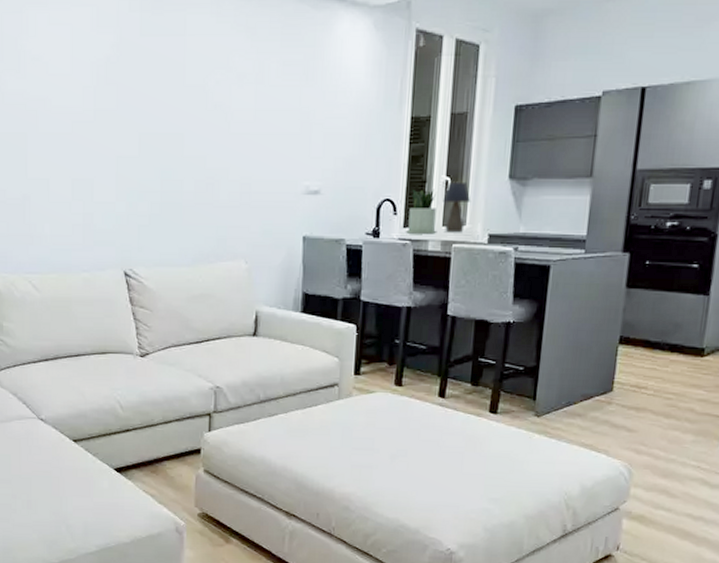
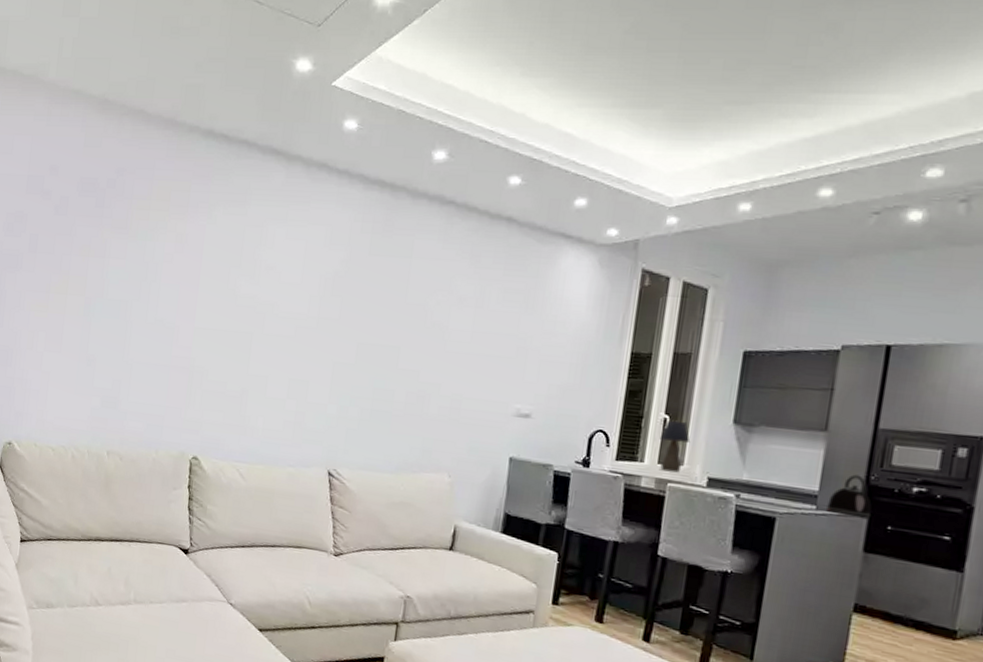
planter: present [405,188,437,236] -> none [617,422,653,471]
kettle: none [593,216,633,258] -> present [825,474,872,520]

